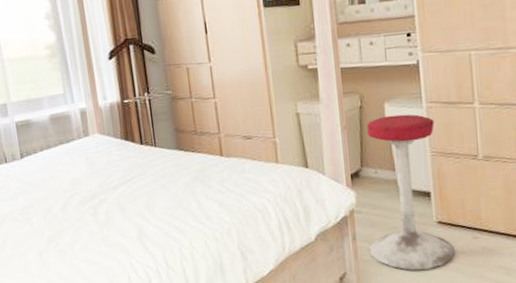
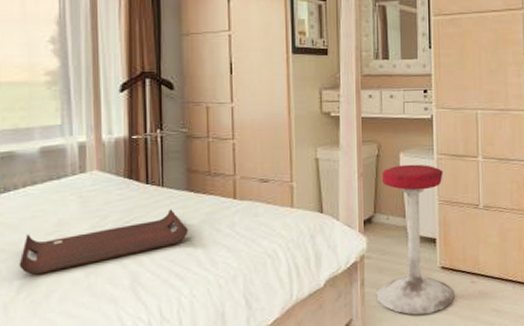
serving tray: none [46,167,183,227] -> present [19,209,189,275]

